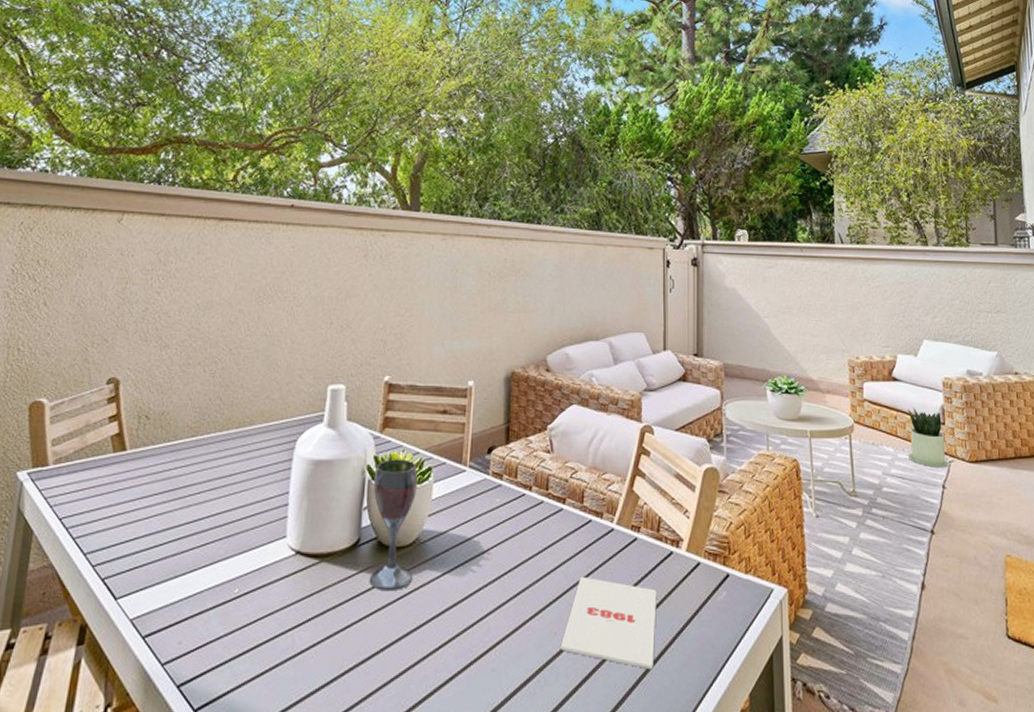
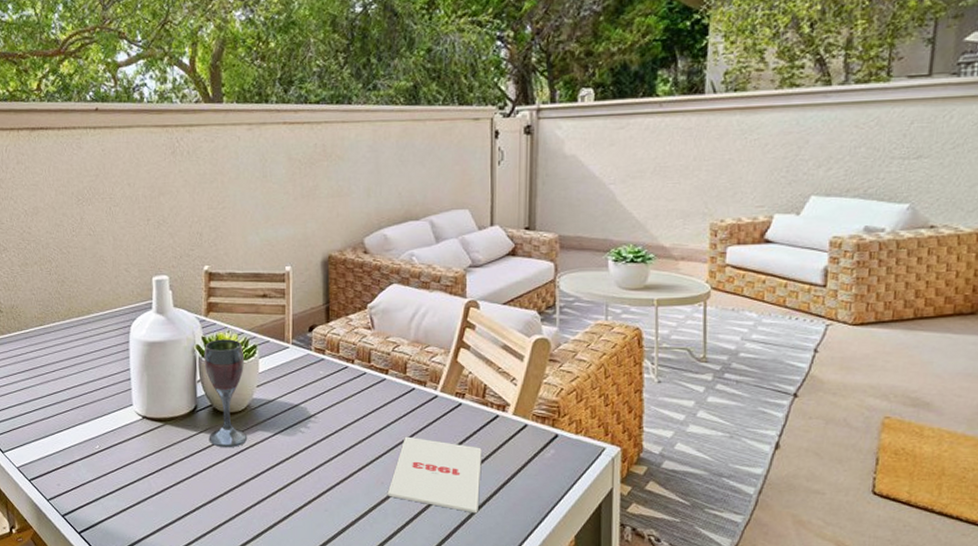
planter: present [907,408,950,468] -> none [774,270,827,332]

